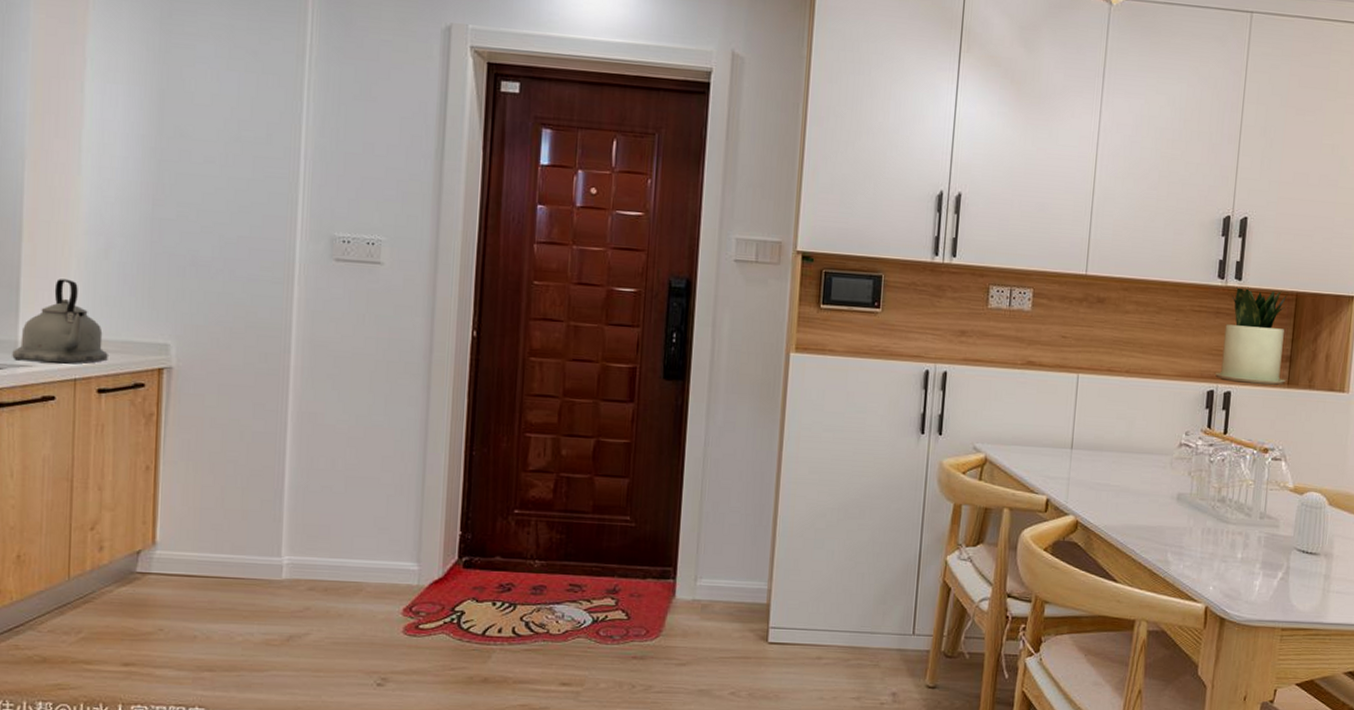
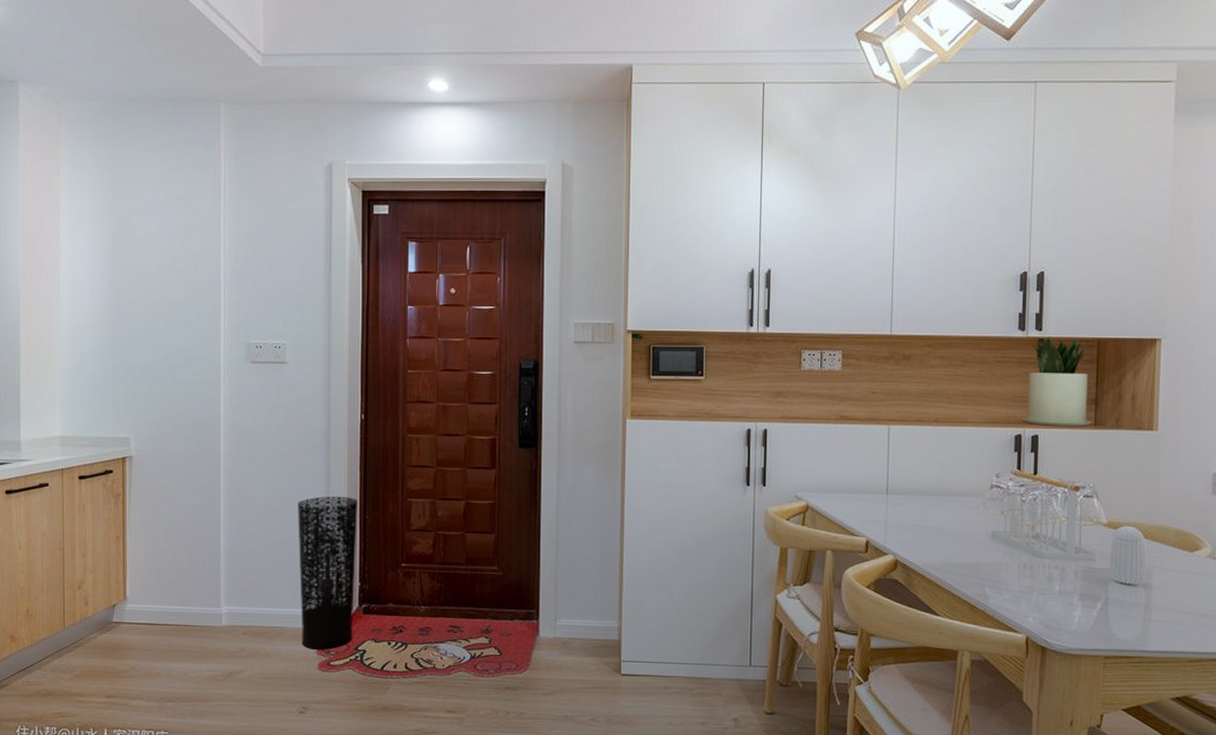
kettle: present [12,279,108,364] -> none [17,390,85,457]
umbrella stand: none [384,427,463,610] -> present [298,496,358,650]

